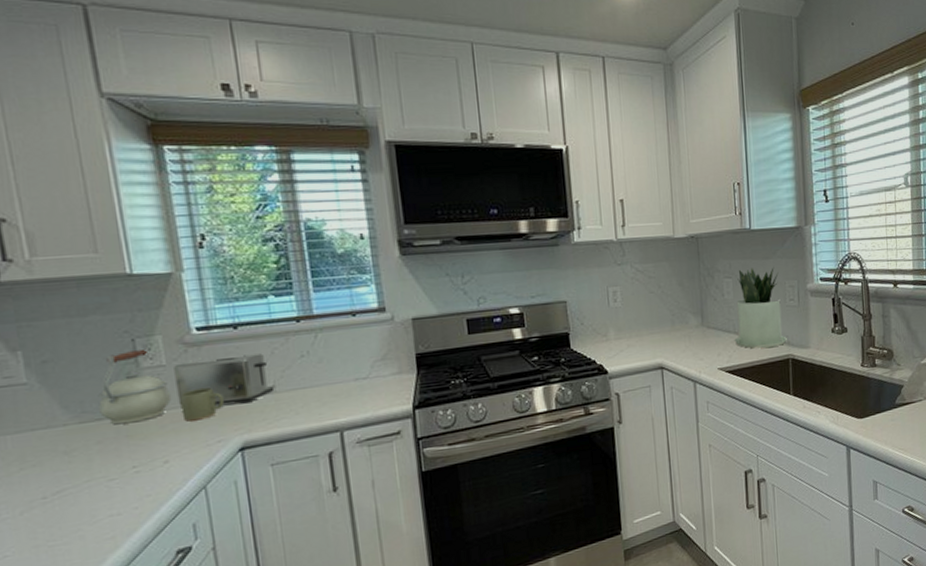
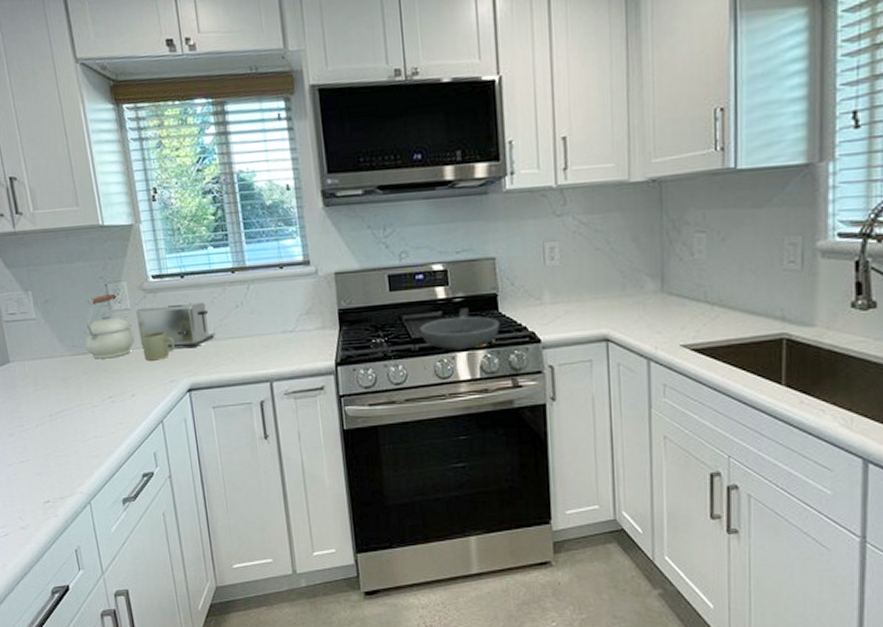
frying pan: none [498,346,572,386] -> present [420,308,500,351]
planter: present [734,267,787,349] -> none [704,219,781,324]

